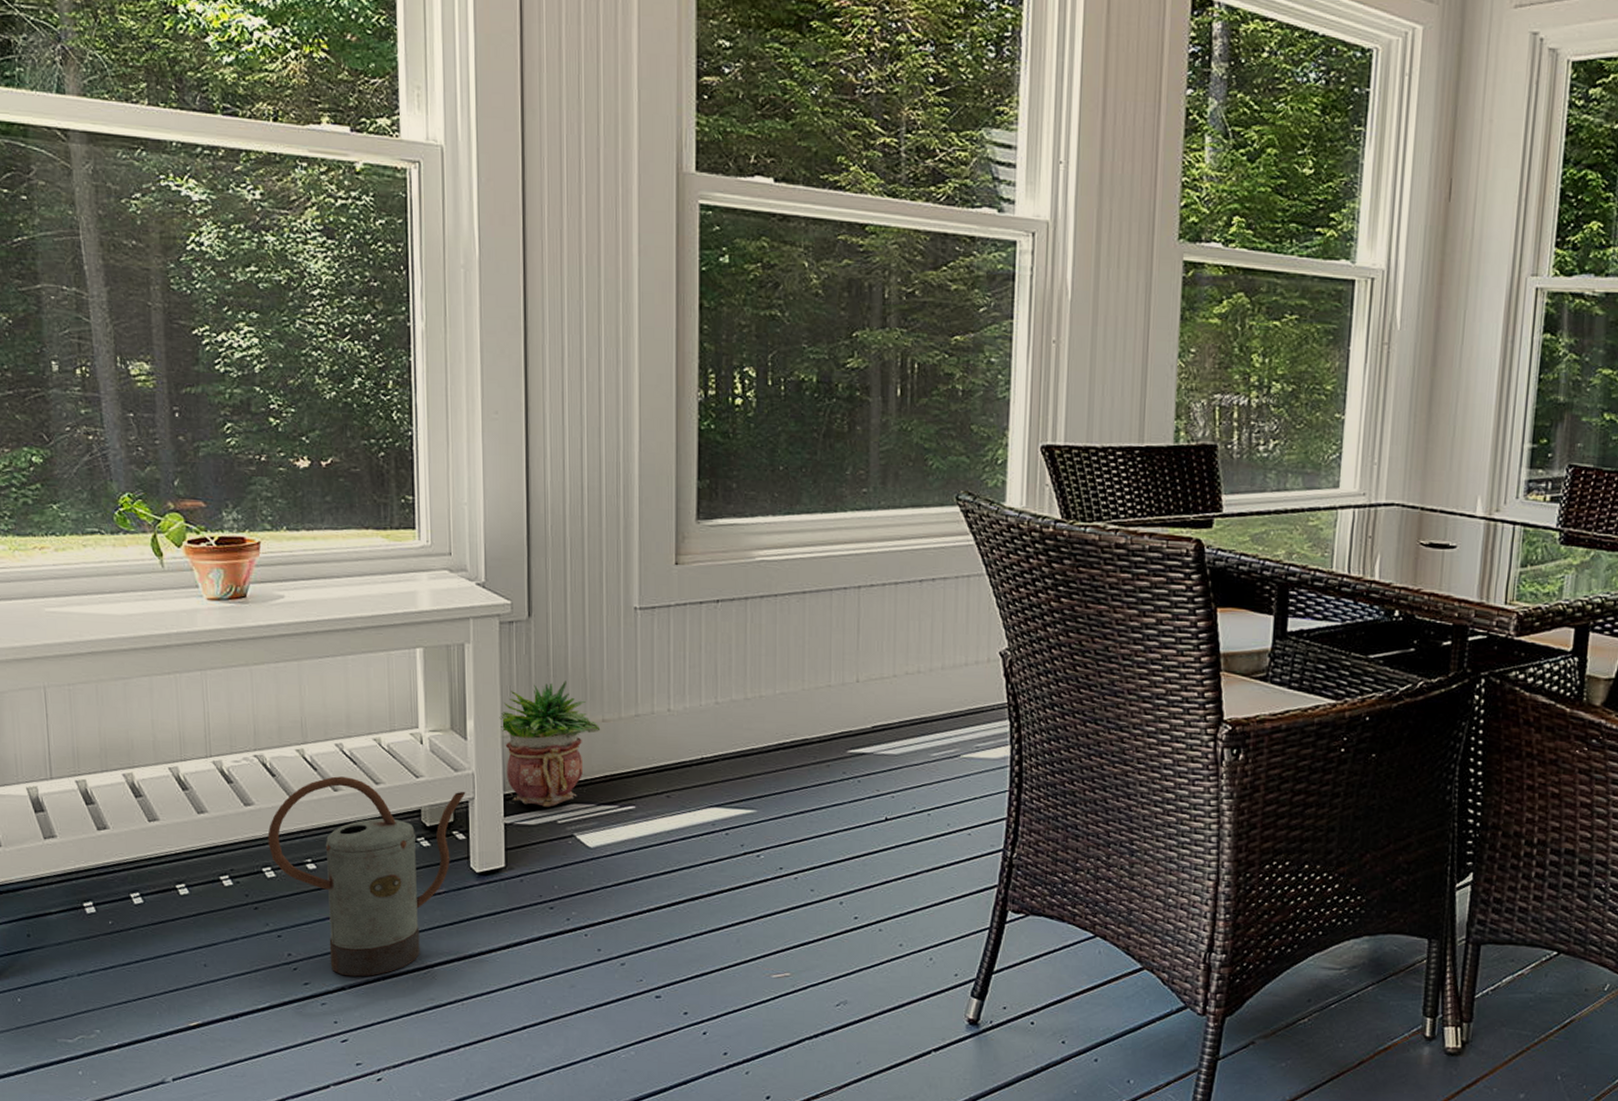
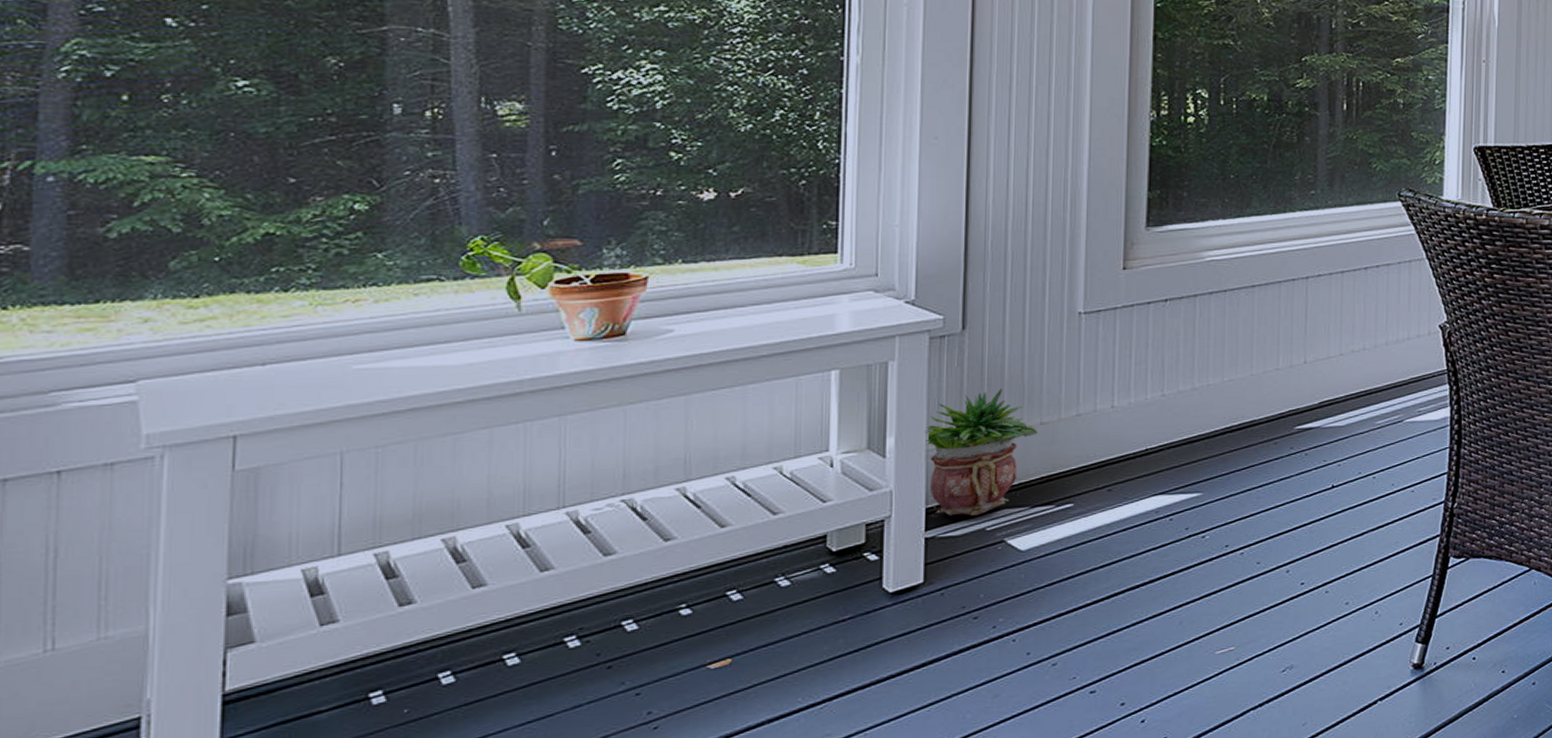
watering can: present [267,776,466,977] -> none [631,510,882,726]

